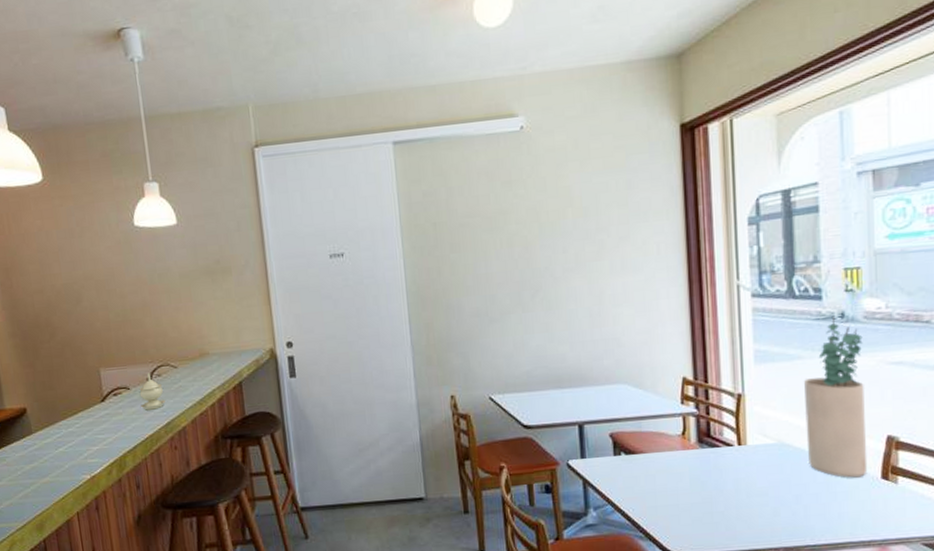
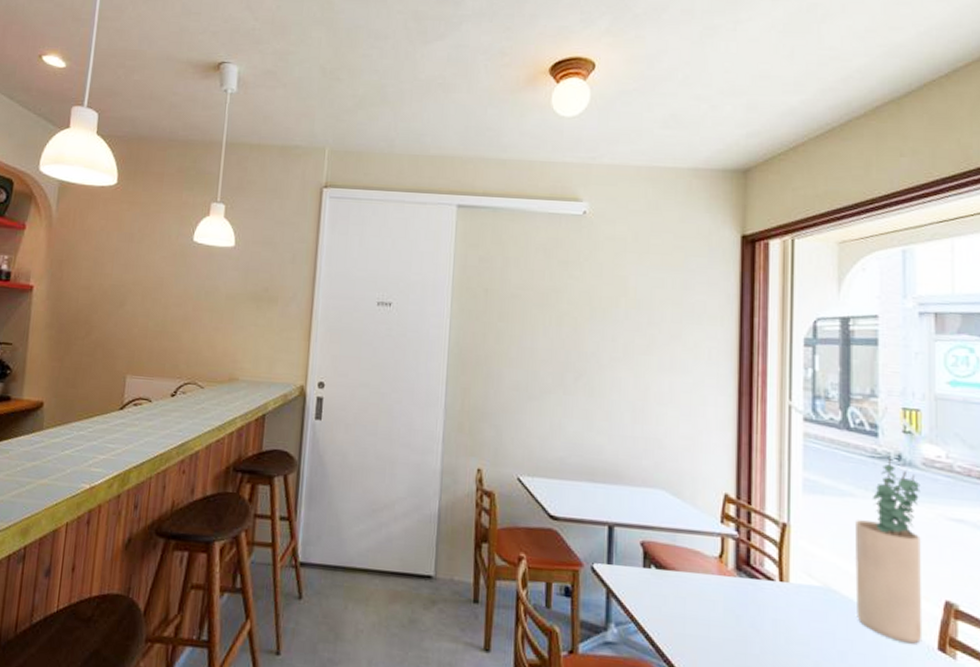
sugar bowl: present [139,373,165,411] -> none [158,389,184,428]

